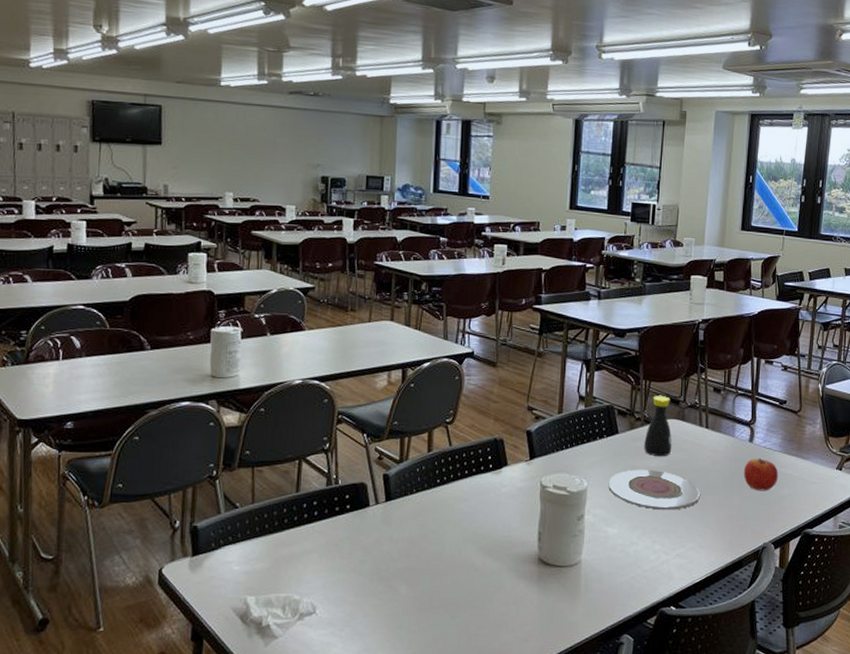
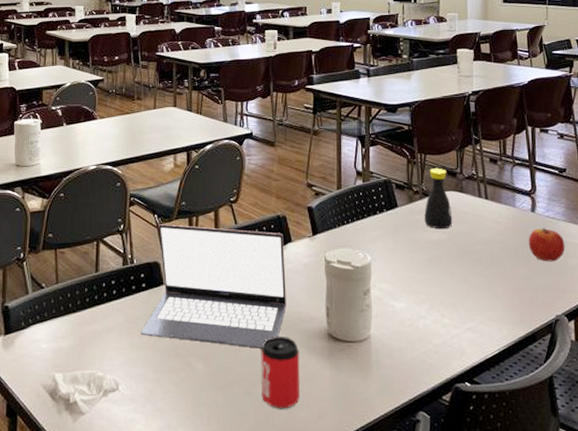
laptop: none [342,444,499,572] -> present [140,224,286,349]
can: none [466,560,508,632] -> present [261,335,300,409]
plate: present [608,469,700,510] -> none [391,242,486,283]

